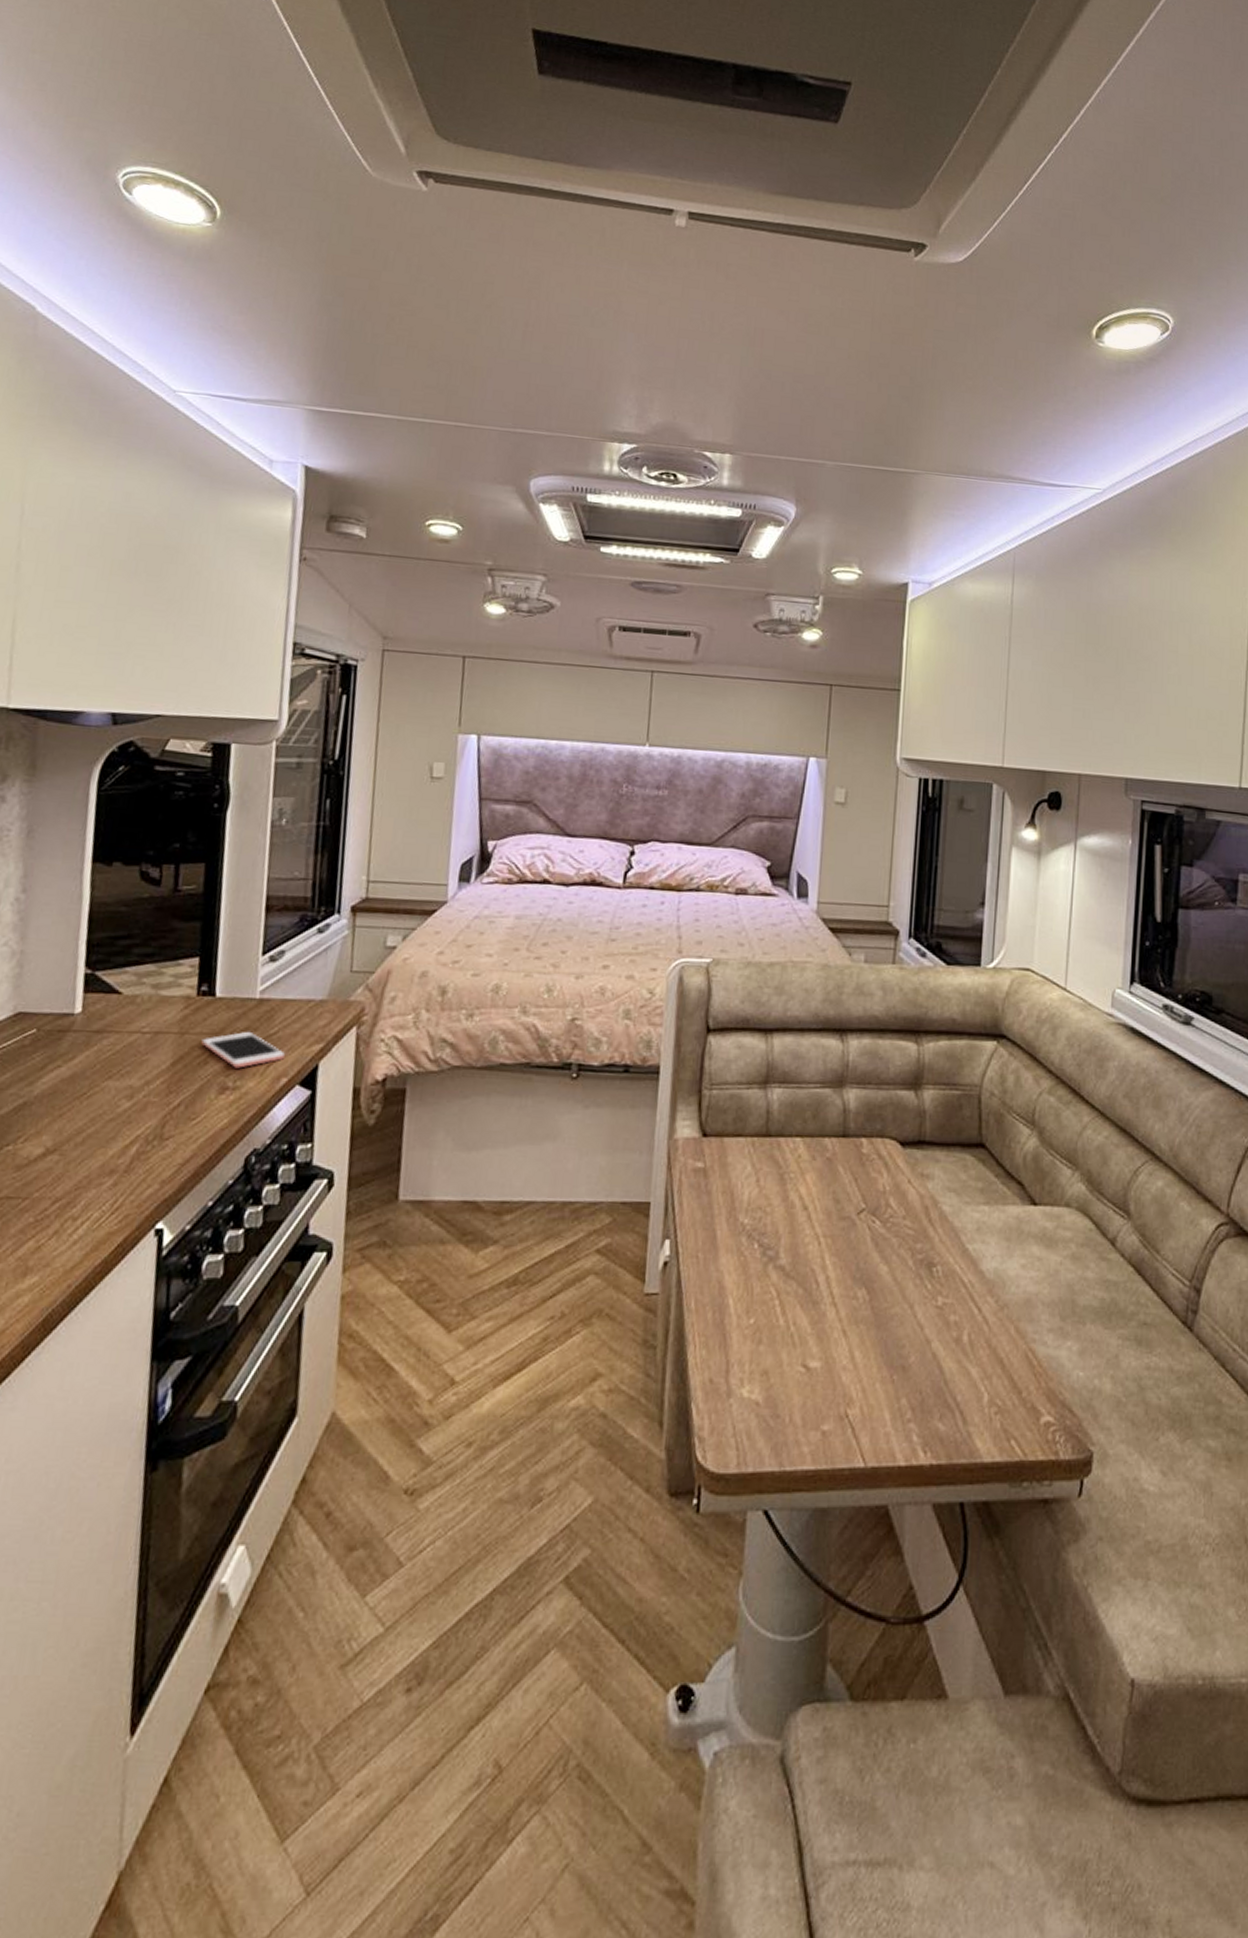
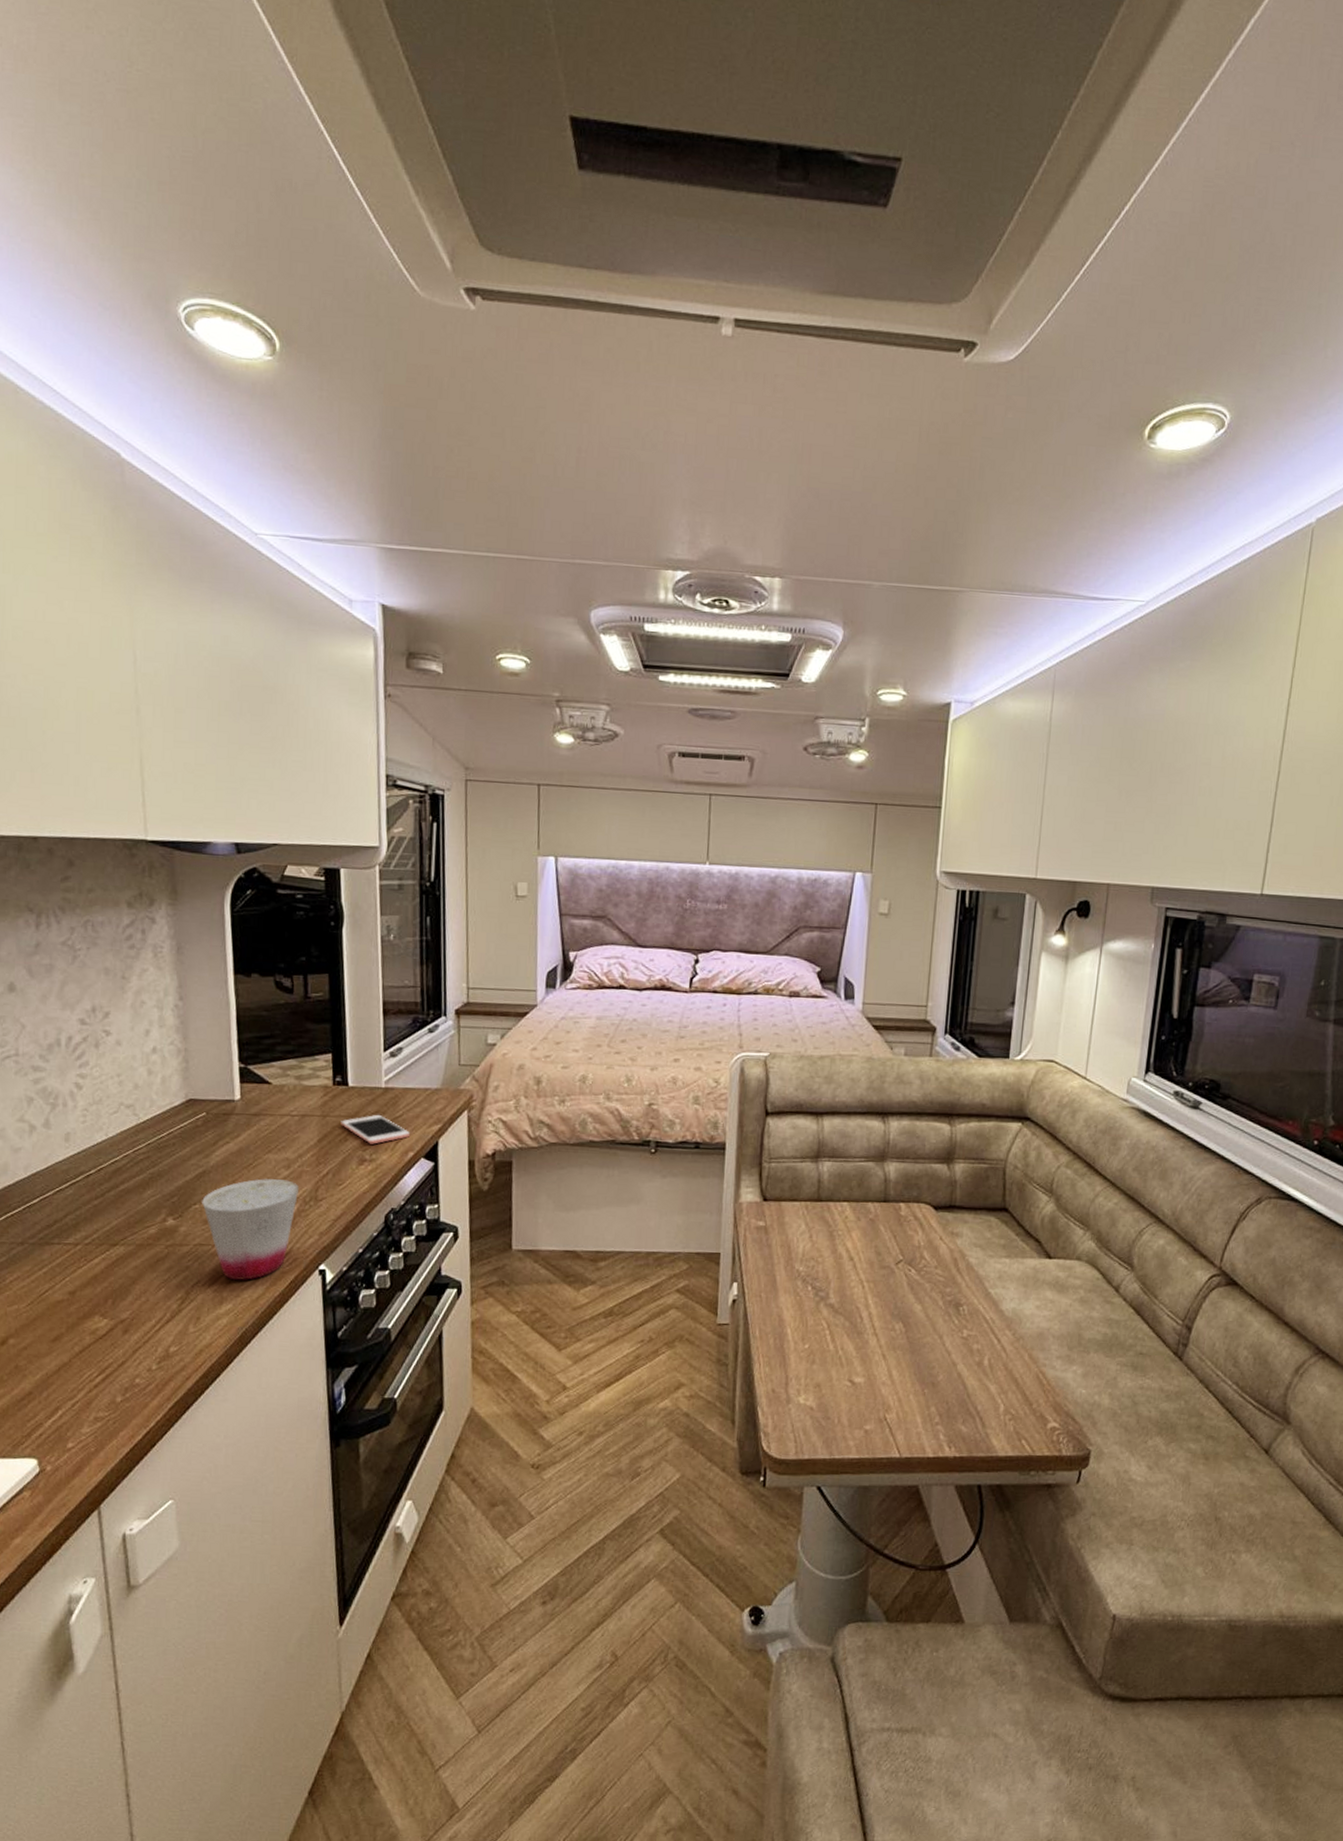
cup: none [16,1112,142,1244] -> present [202,1178,300,1280]

